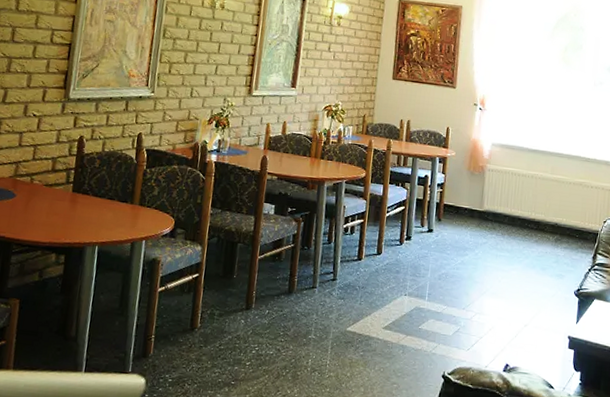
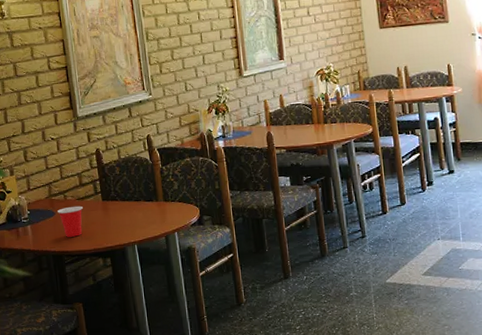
cup: none [19,191,49,225] -> present [58,205,83,237]

